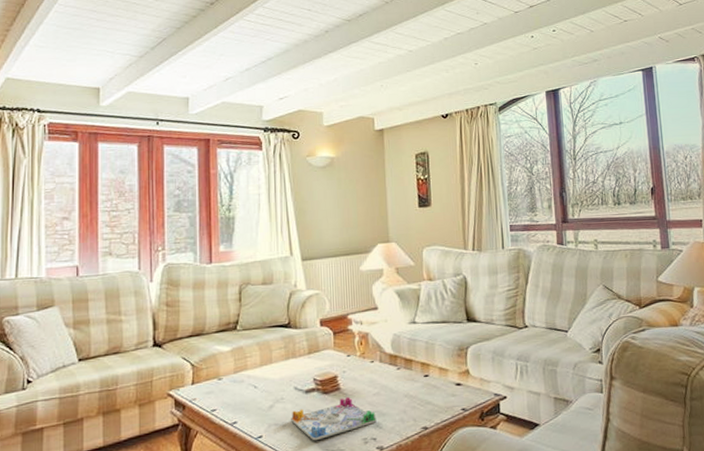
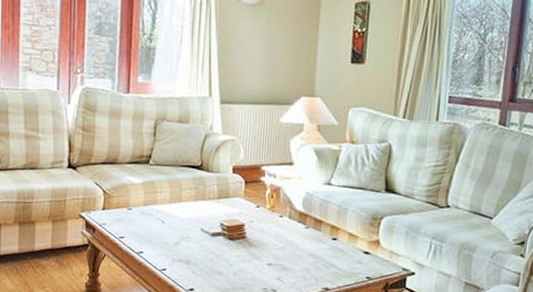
board game: present [291,397,378,441] -> none [195,246,280,283]

